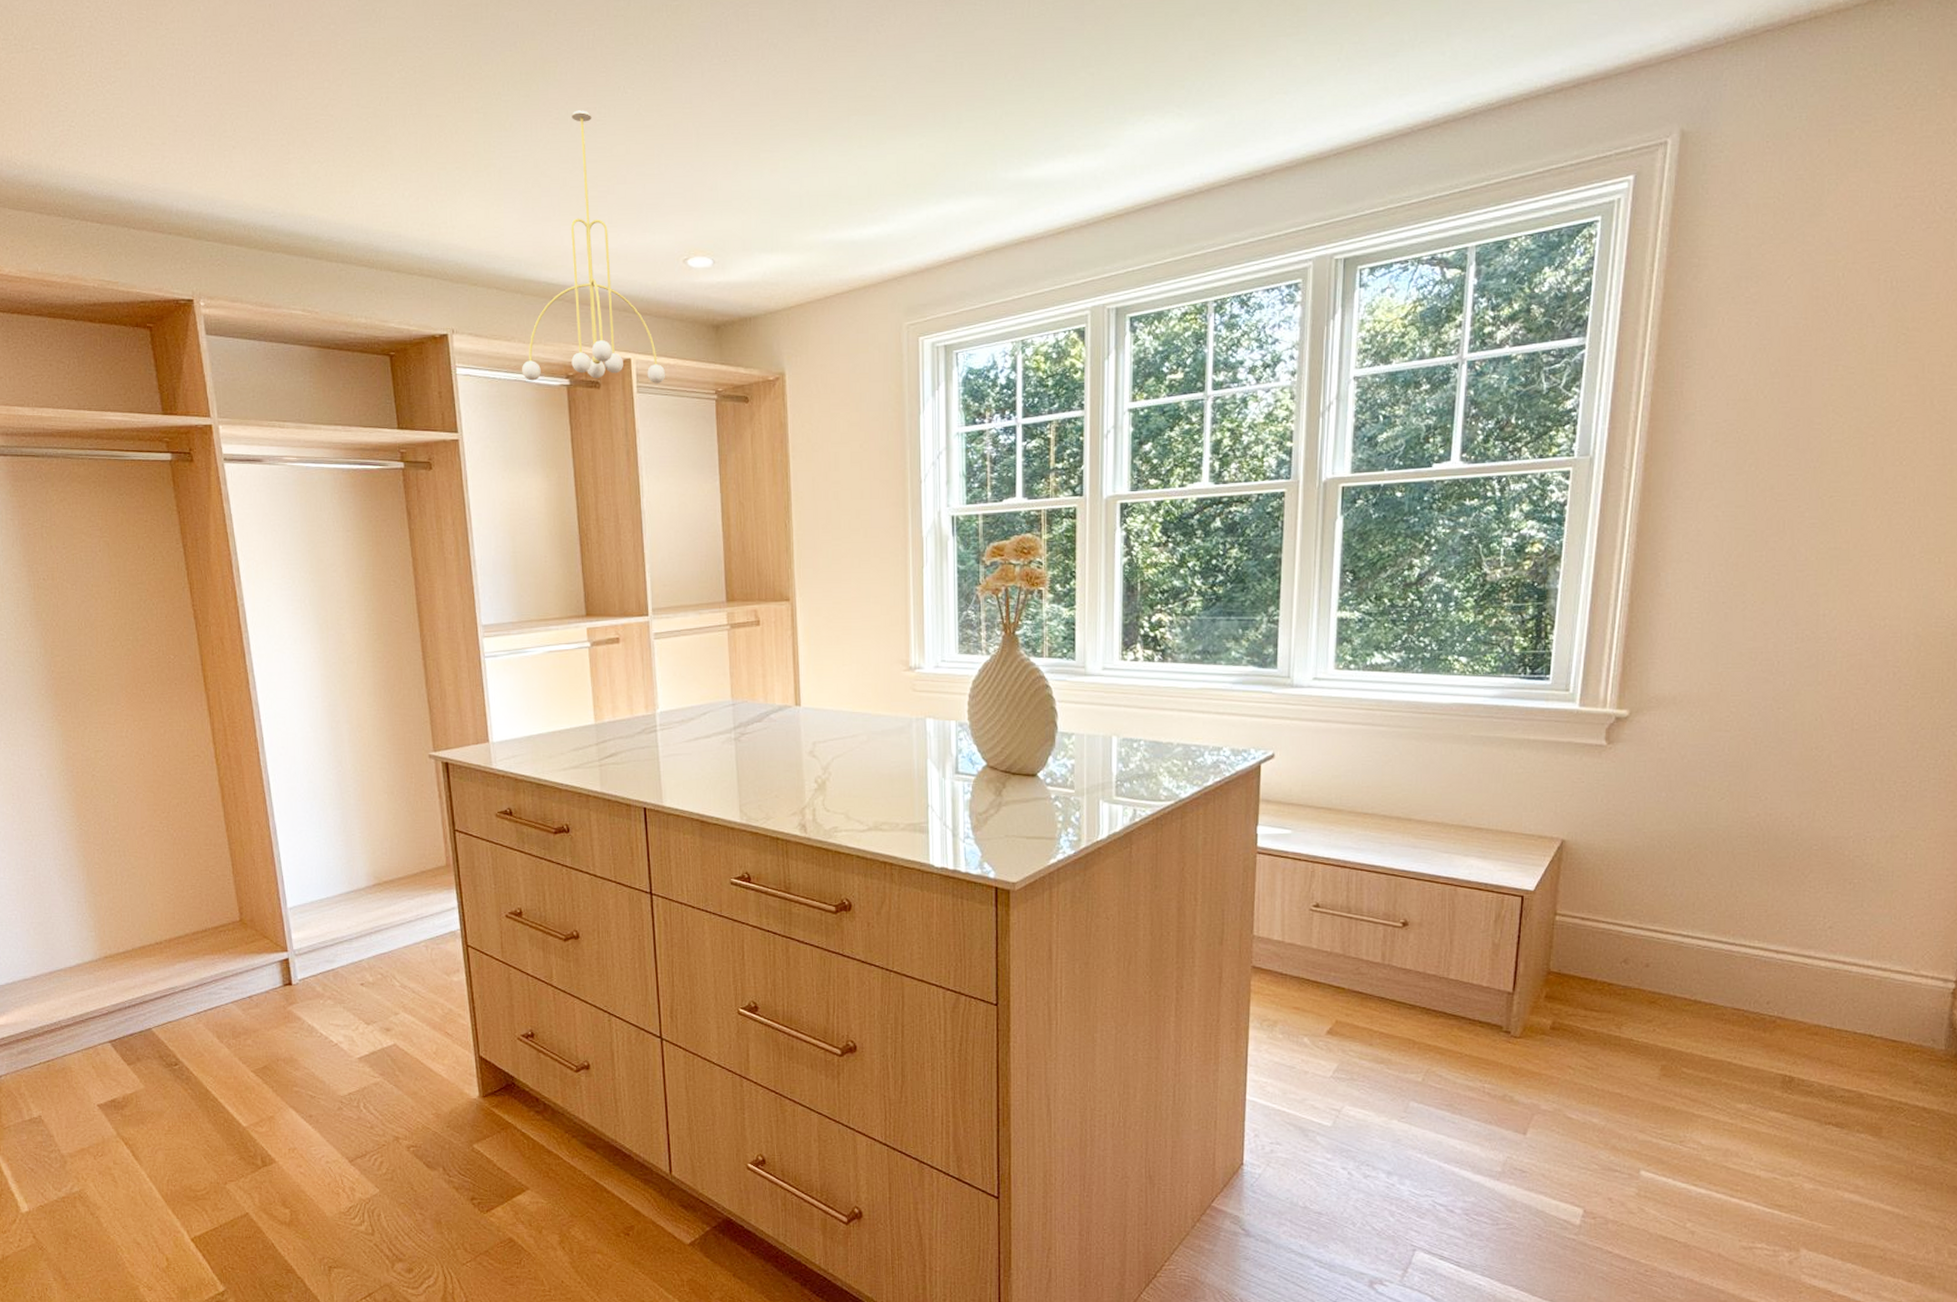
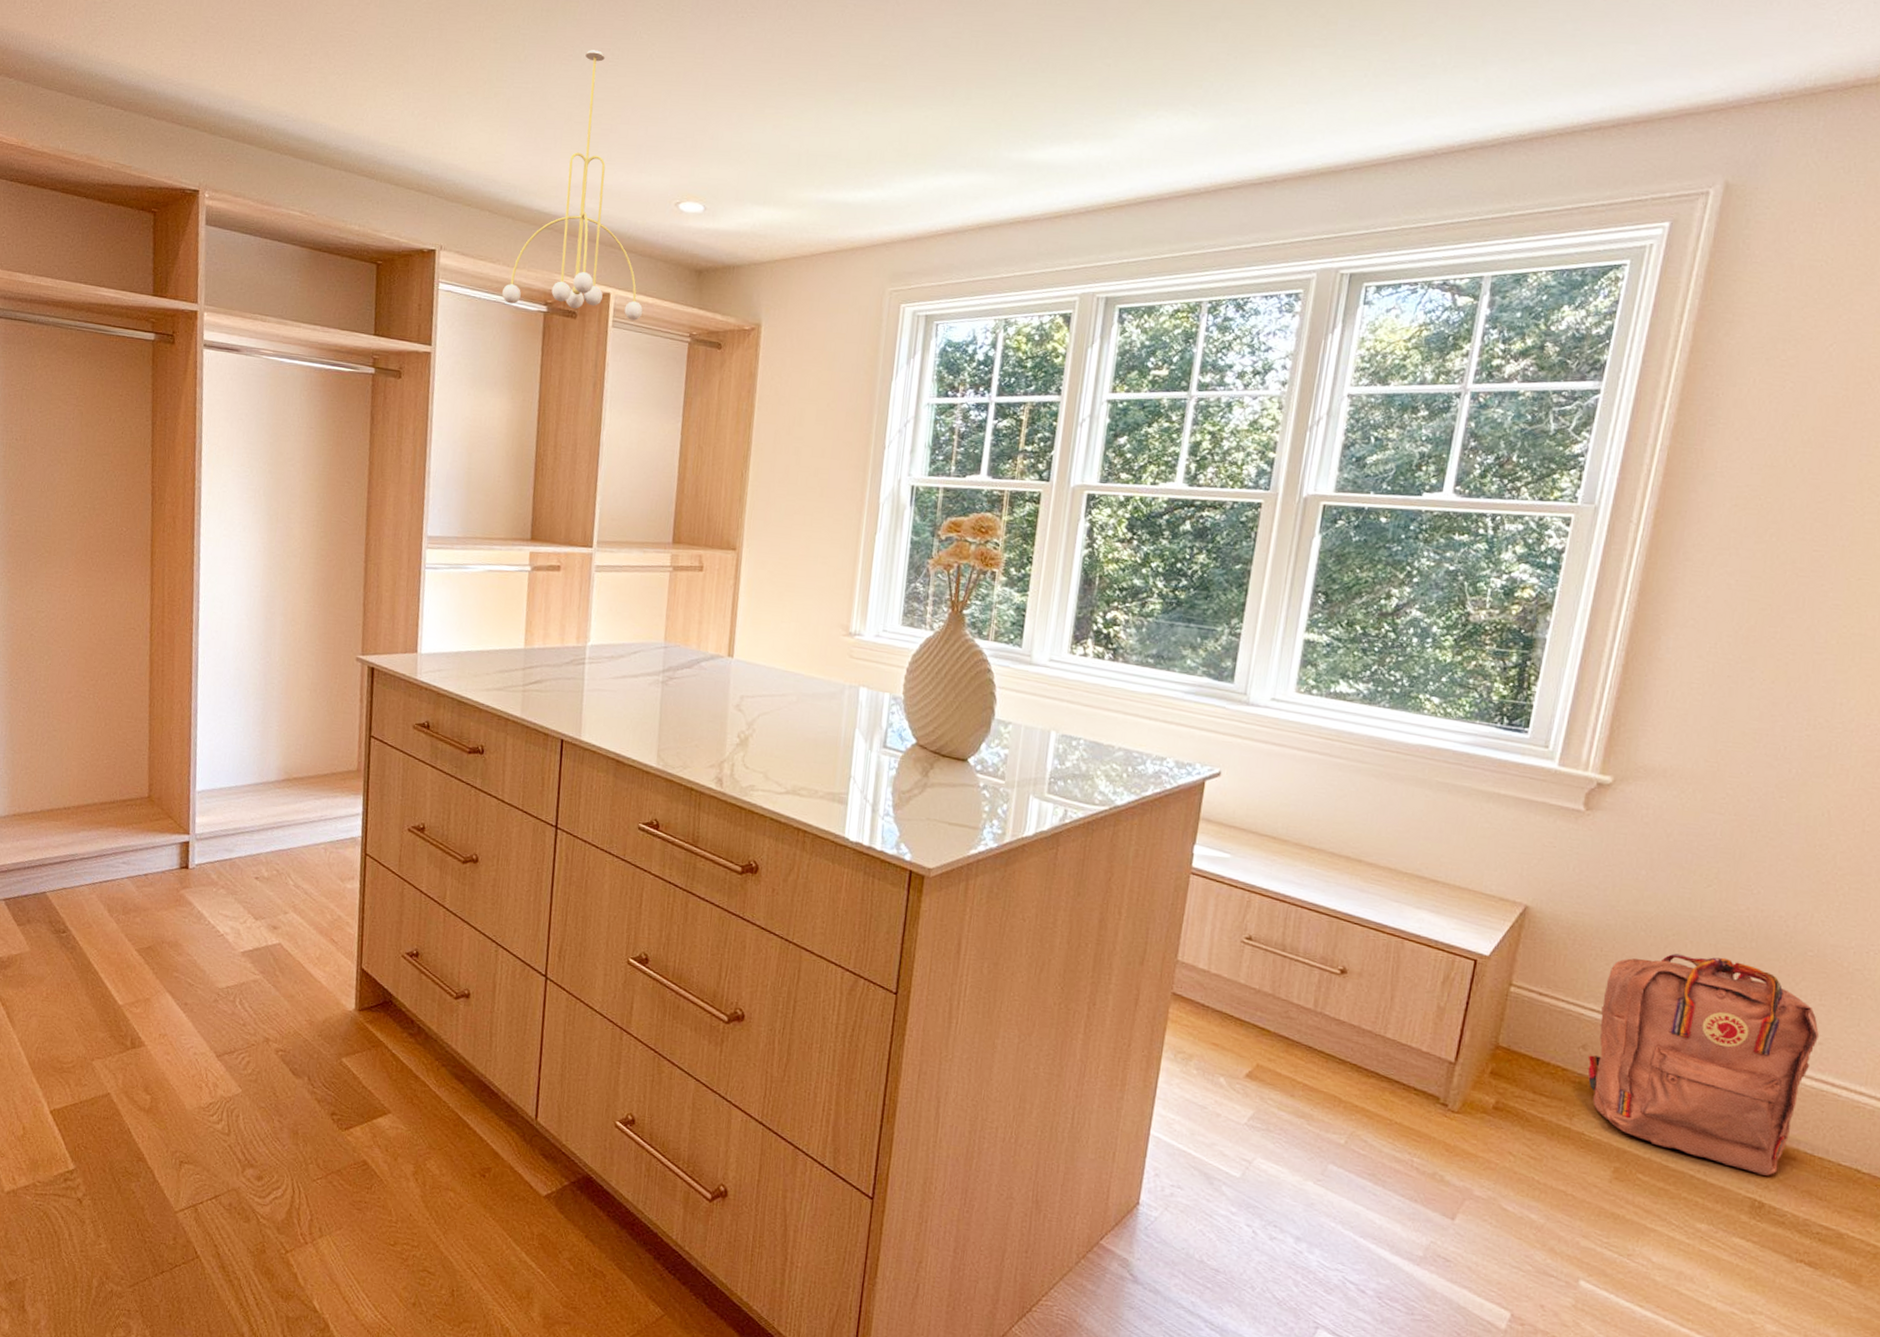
backpack: none [1629,862,1828,1052] -> present [1588,953,1819,1176]

